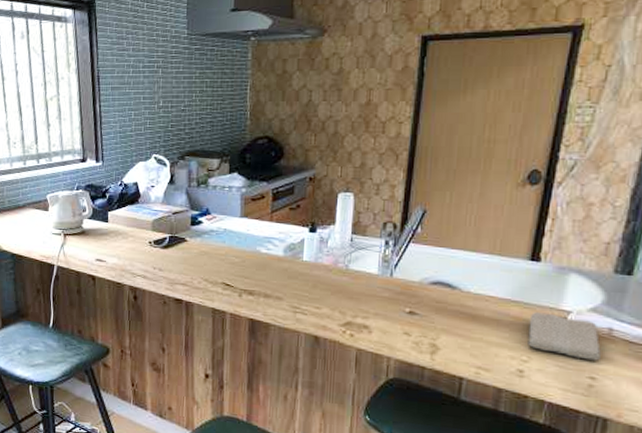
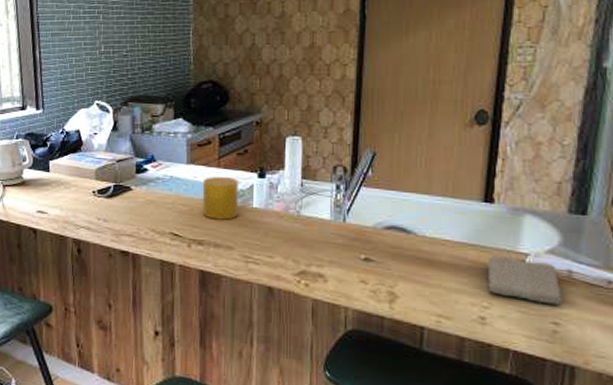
cup: none [254,230,290,272] -> present [202,177,238,220]

